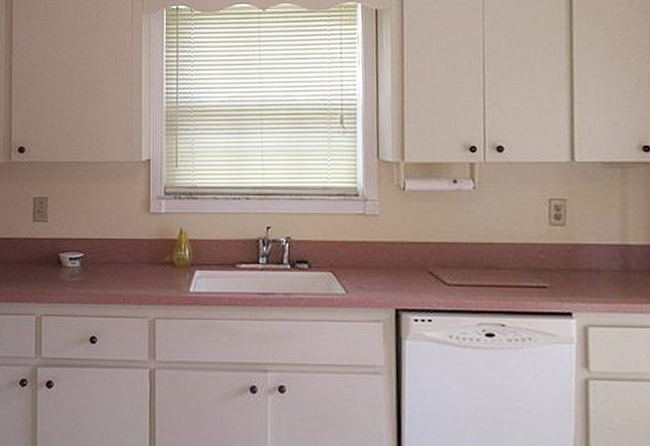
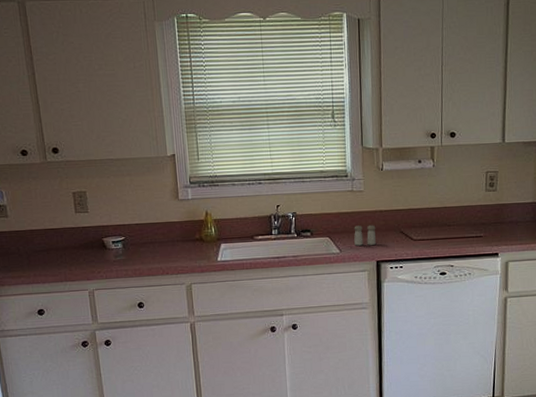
salt and pepper shaker: none [365,260,395,287] -> present [354,225,376,246]

